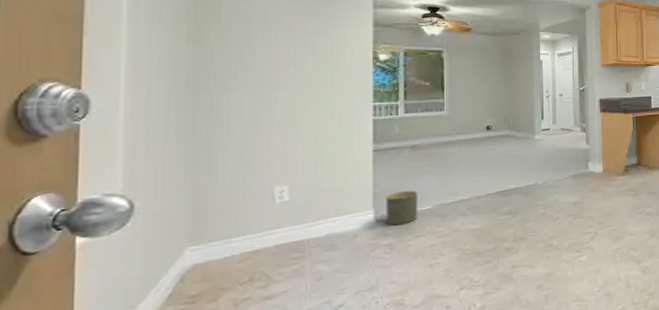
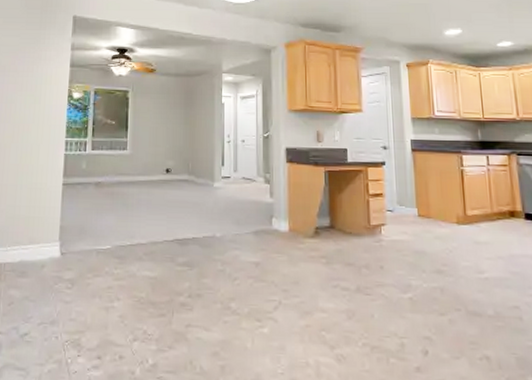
planter: present [385,190,419,226] -> none [69,227,100,262]

